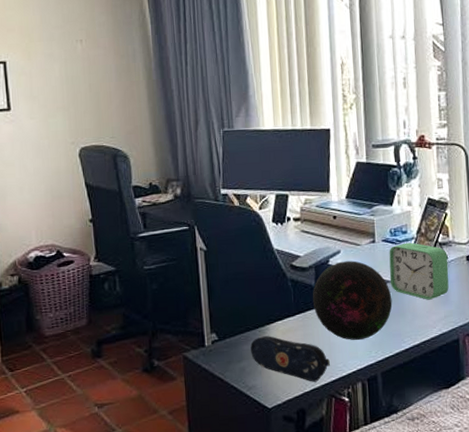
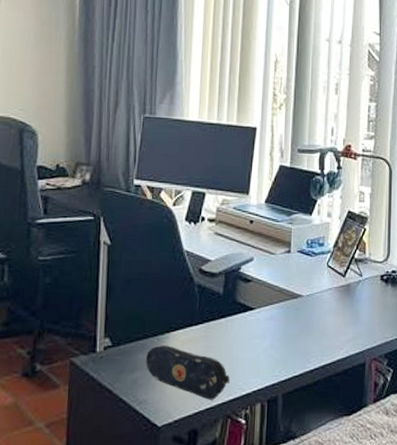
decorative orb: present [312,260,393,340] -> none [218,270,302,356]
alarm clock: present [389,242,449,300] -> none [301,256,362,319]

